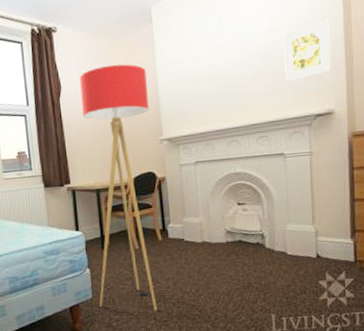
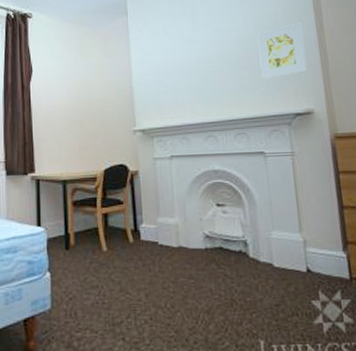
floor lamp: present [79,64,158,311] -> none [52,52,127,329]

